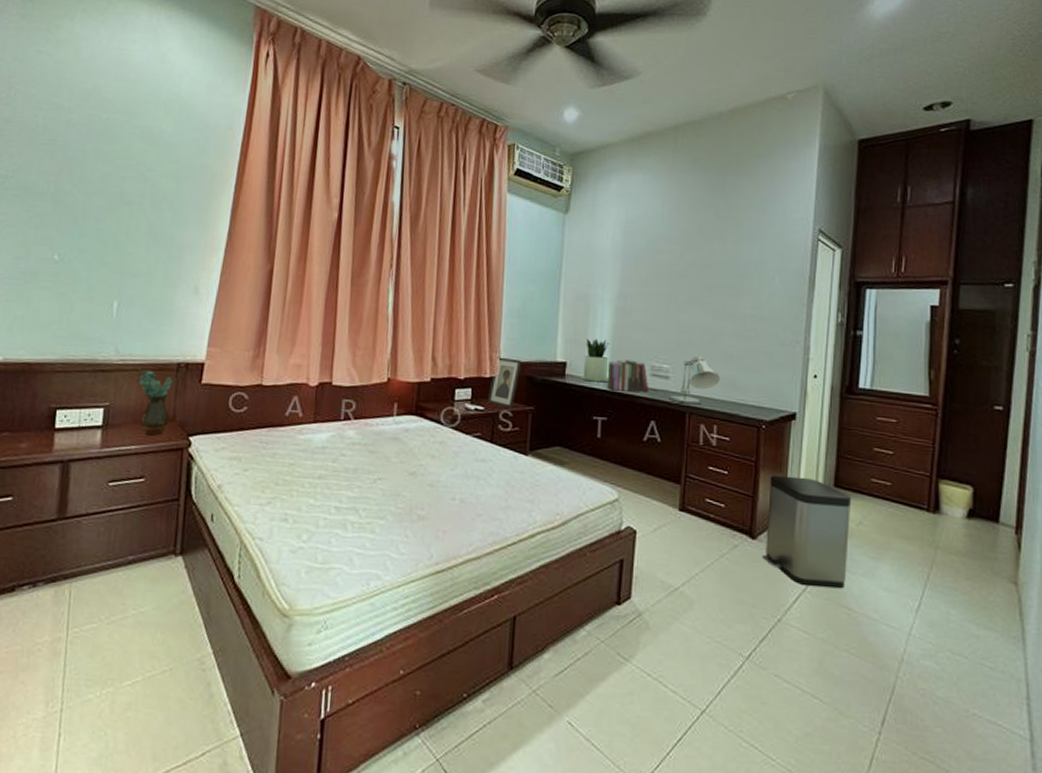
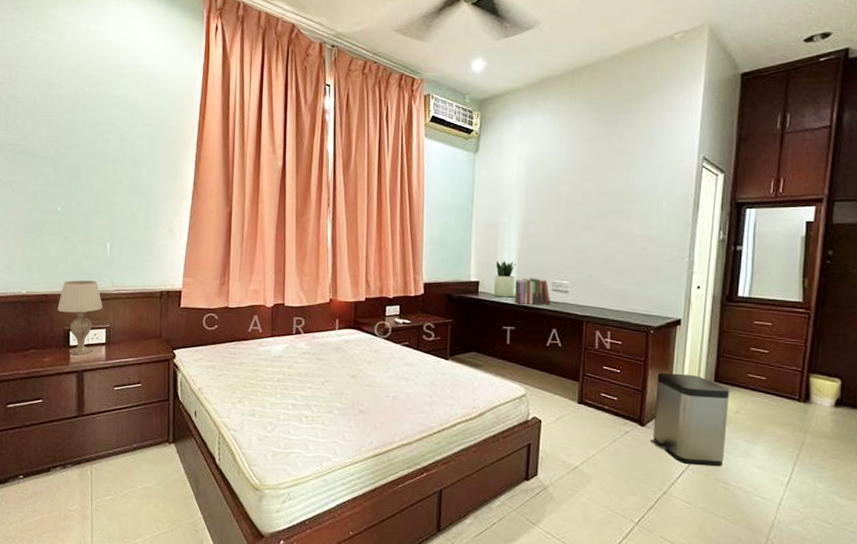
table lamp: none [42,346,103,441] -> present [57,280,103,356]
vase: present [138,368,173,436] -> none [130,296,158,350]
picture frame: present [487,357,522,408] -> none [412,278,441,321]
desk lamp: present [669,356,720,406] -> none [568,273,613,316]

